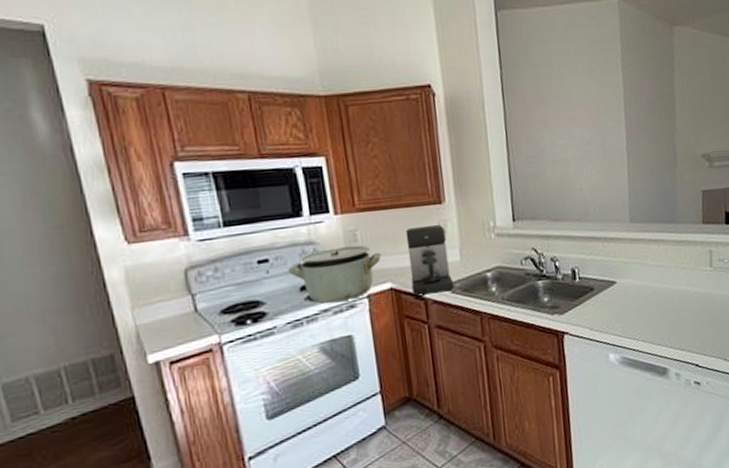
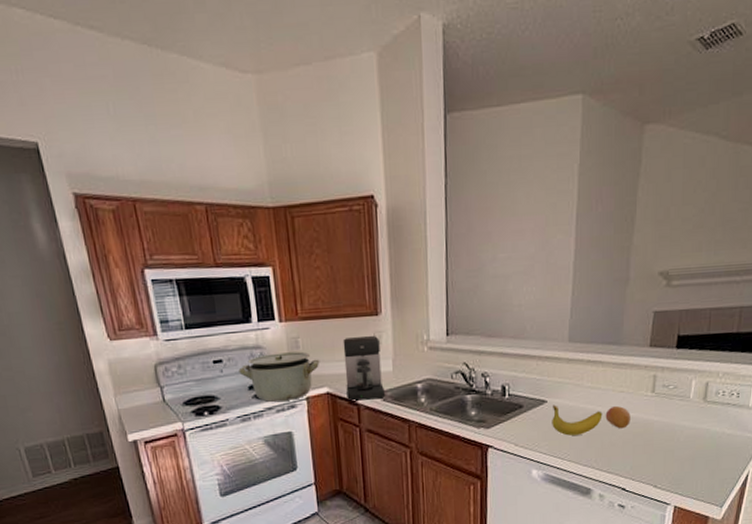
banana: none [622,285,669,316] -> present [552,405,603,436]
fruit: none [671,282,695,305] -> present [605,405,631,429]

